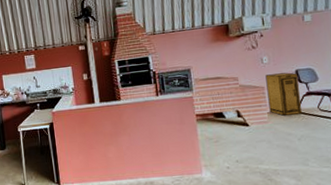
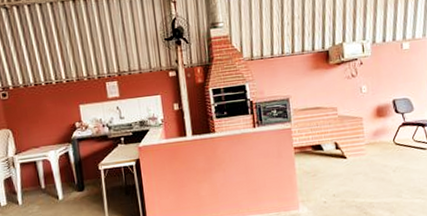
storage cabinet: present [265,72,302,117] -> none [364,102,397,148]

